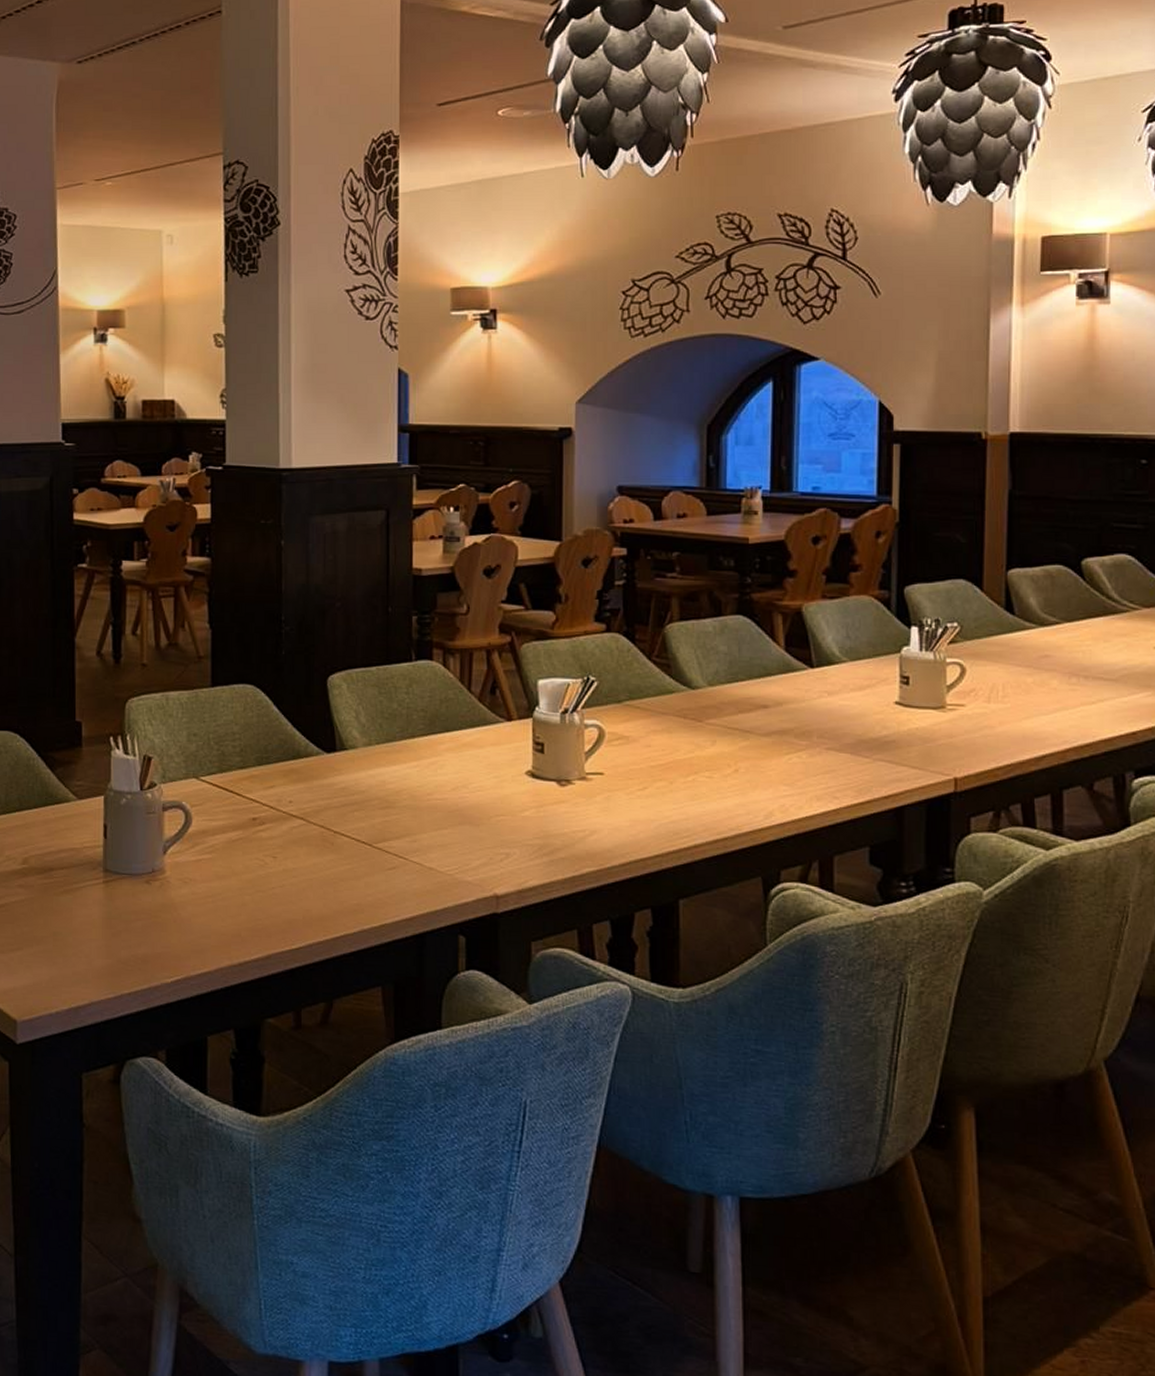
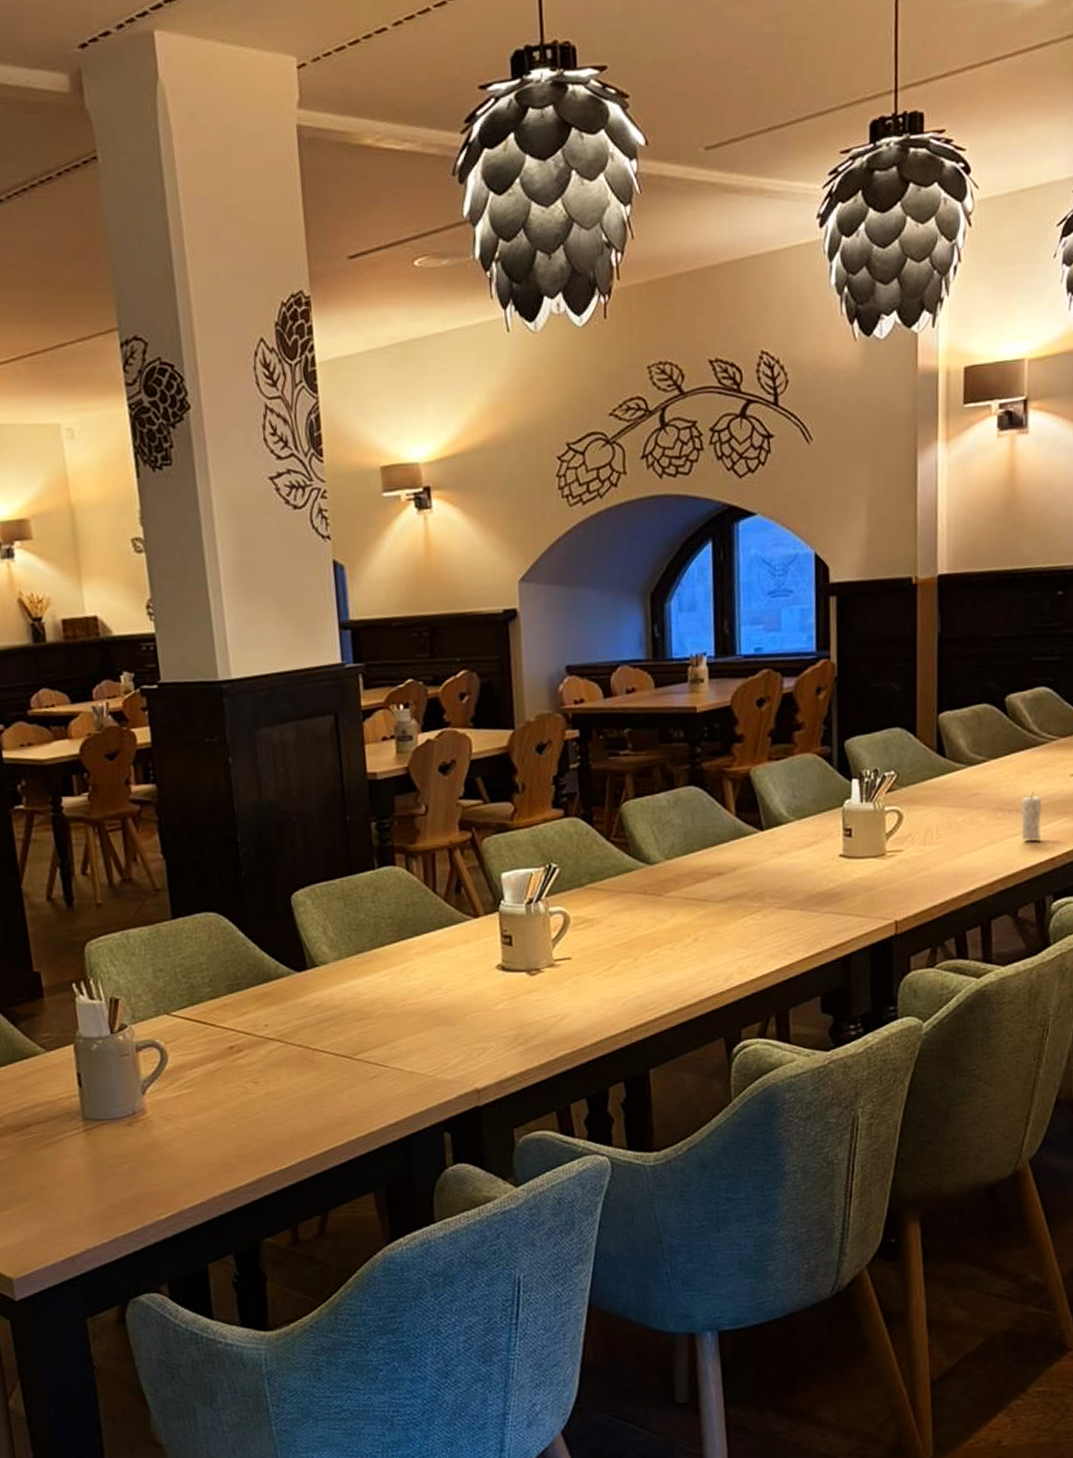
candle: none [1098,659,1122,712] -> present [1020,790,1042,841]

